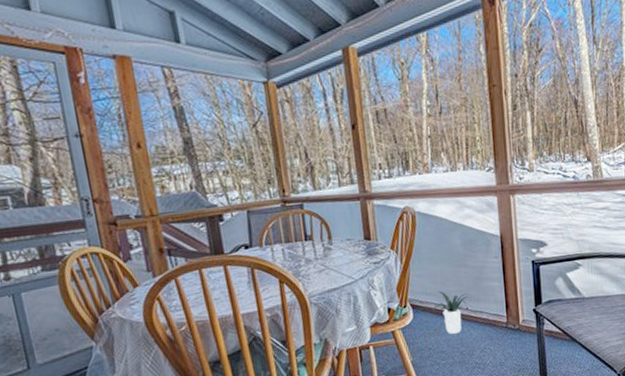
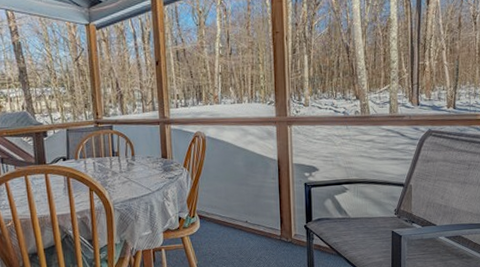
potted plant: present [432,291,471,334] -> none [216,205,250,243]

